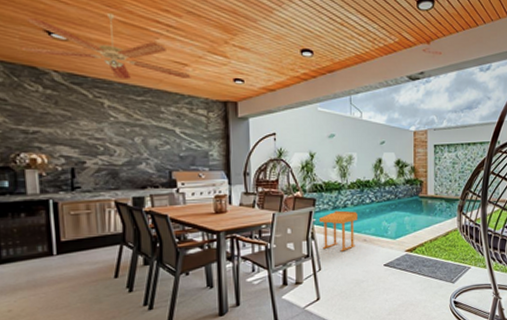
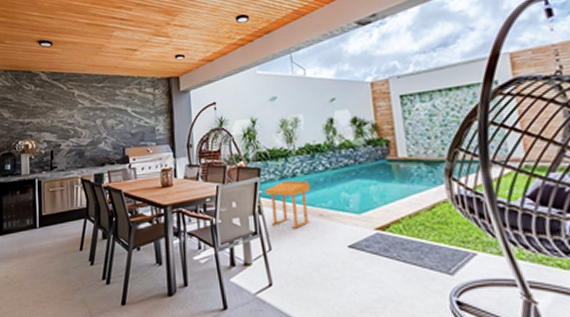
ceiling fan: present [21,13,191,79] -> none [22,19,140,71]

